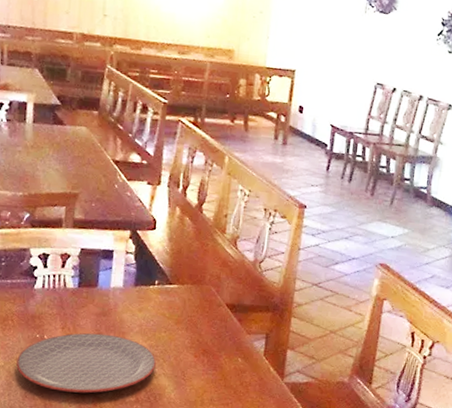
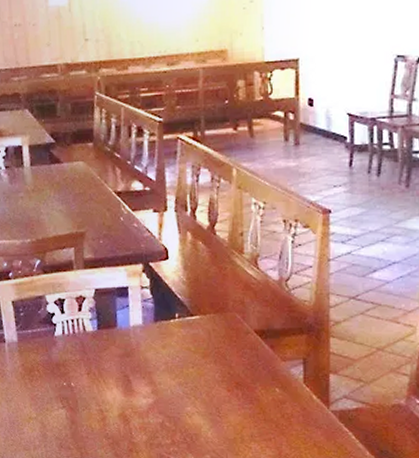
plate: present [16,332,156,394] -> none [48,375,188,439]

